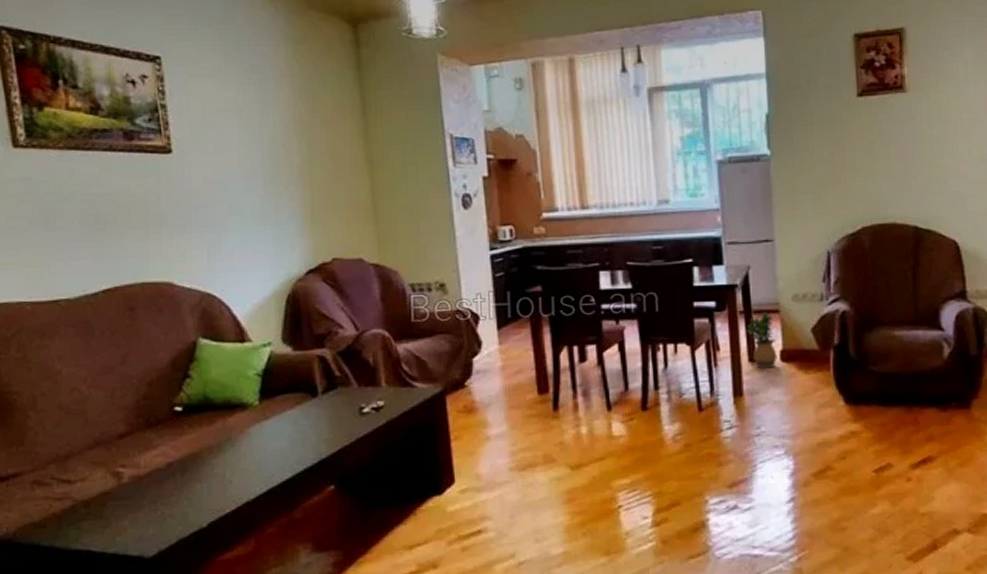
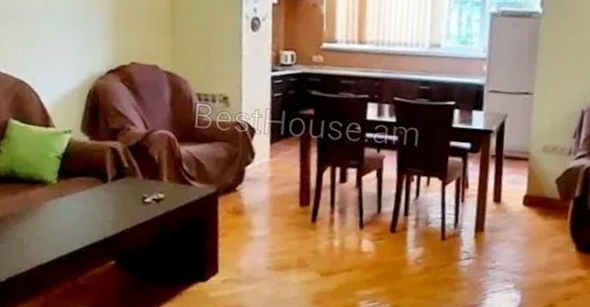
potted plant: present [746,312,777,369] -> none [495,159,523,211]

